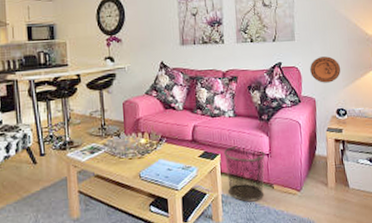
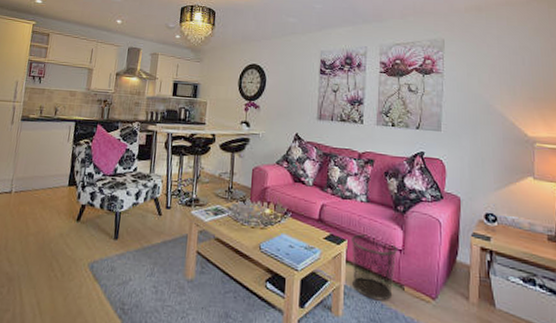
decorative plate: present [310,56,341,83] -> none [456,152,493,183]

